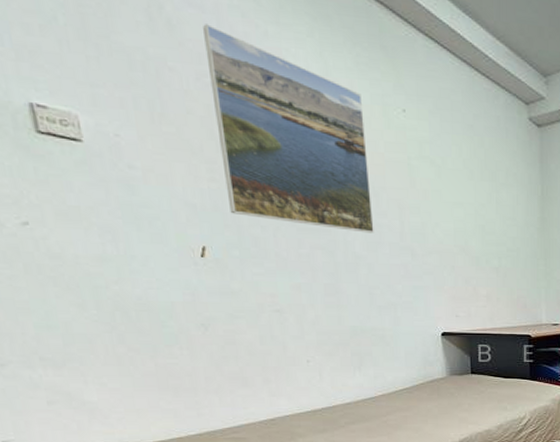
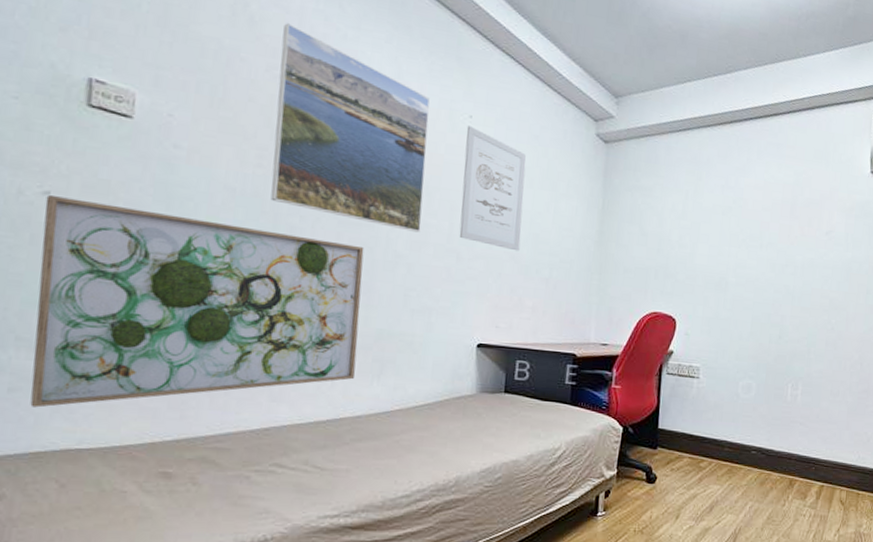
wall art: none [26,226,339,416] -> present [30,195,365,408]
wall art: none [402,120,468,244] -> present [459,126,526,252]

